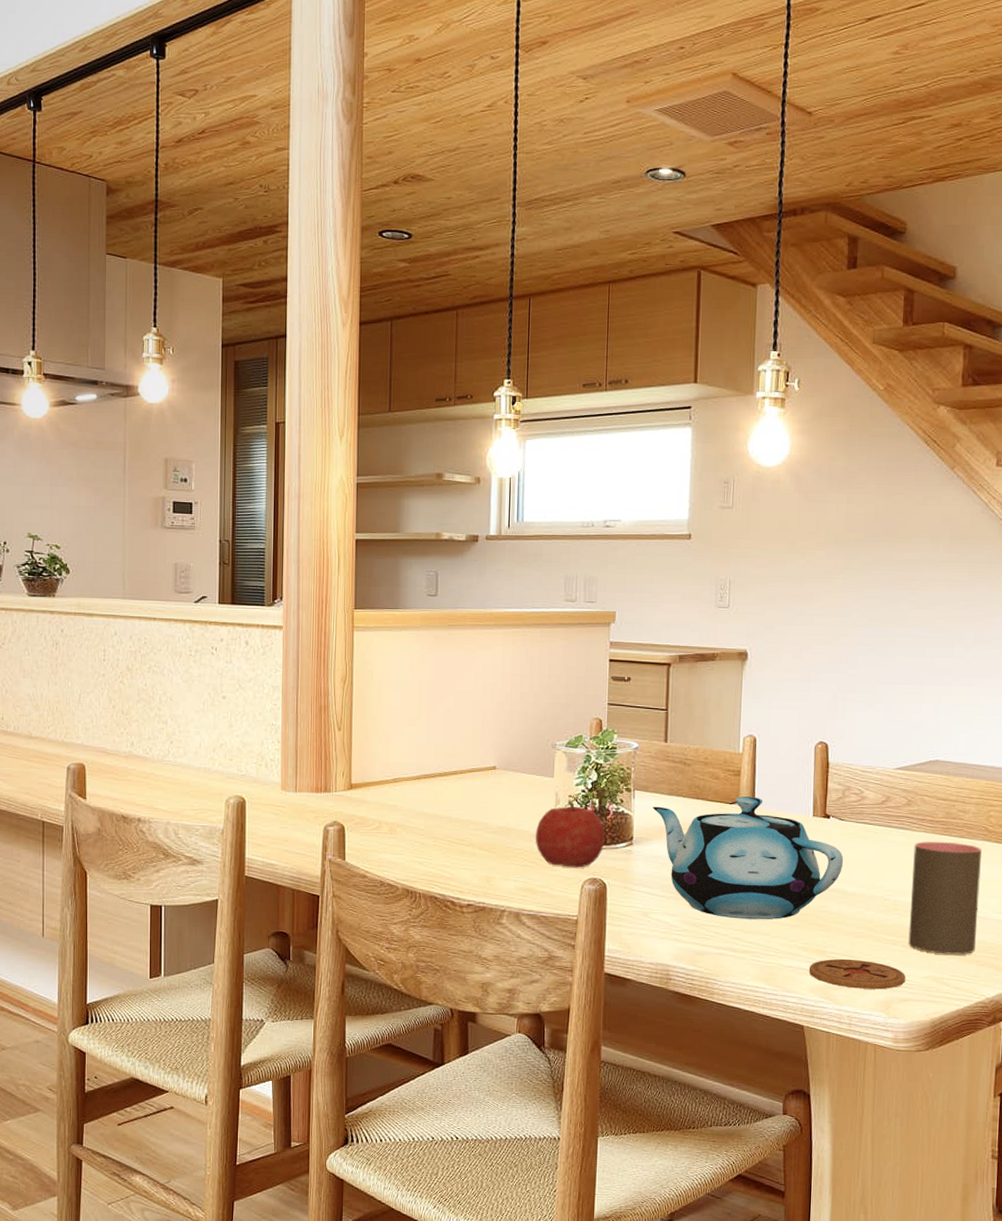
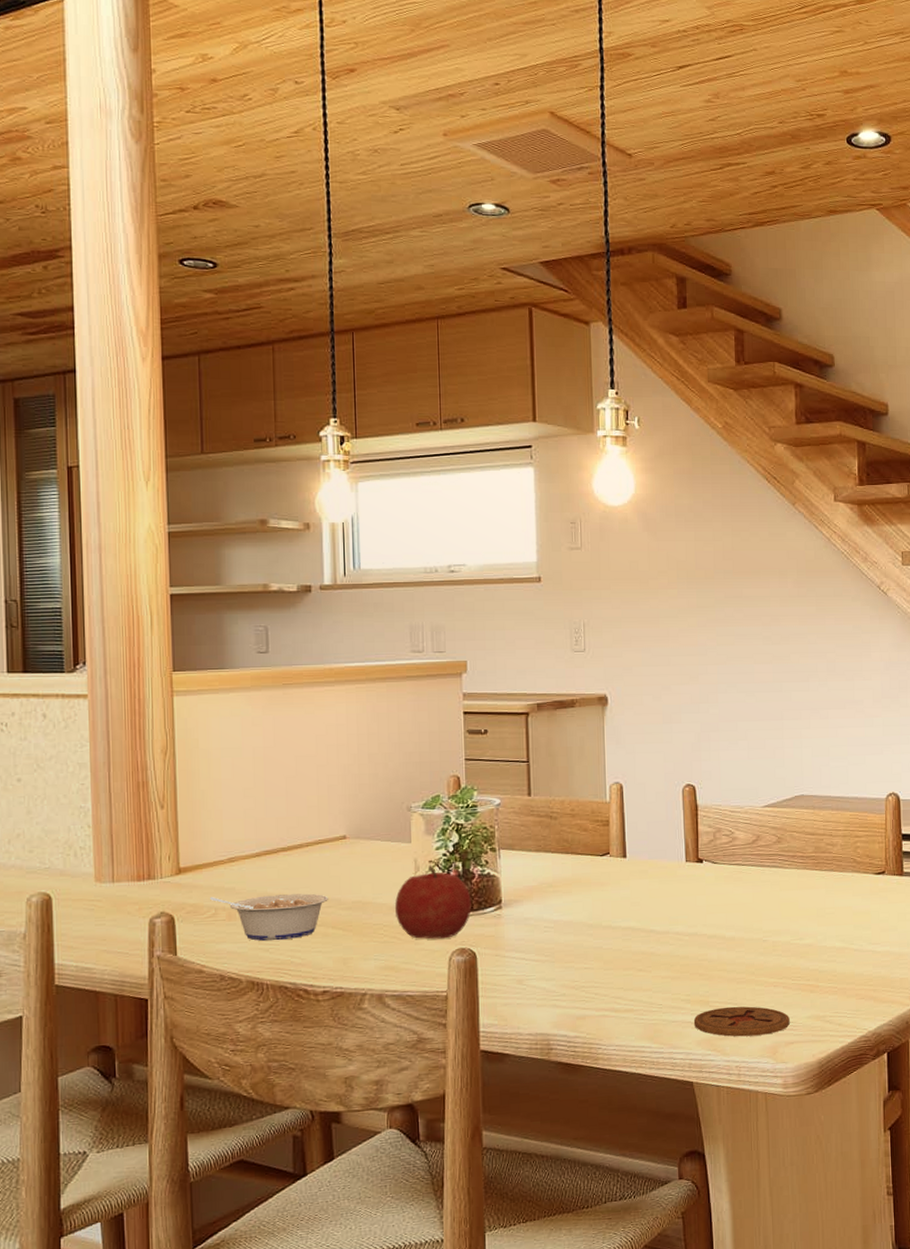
legume: none [376,812,477,856] -> present [210,893,328,941]
teapot: present [652,796,844,920] -> none [520,846,720,977]
cup: present [908,841,982,955] -> none [787,876,854,992]

